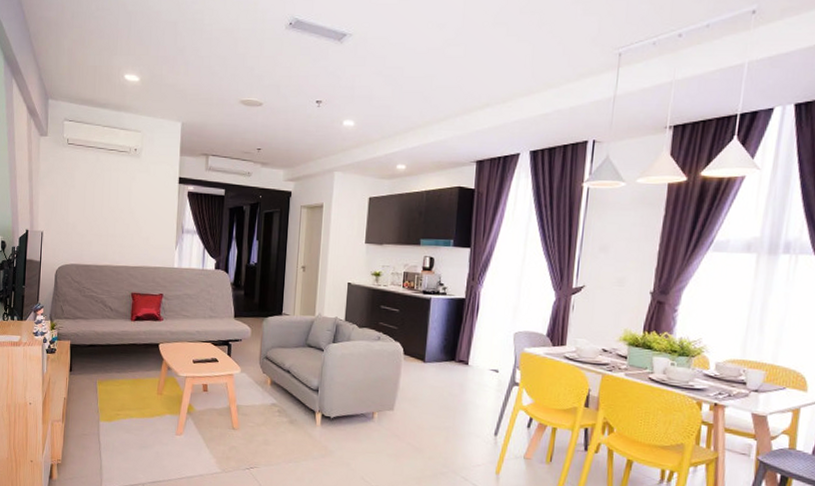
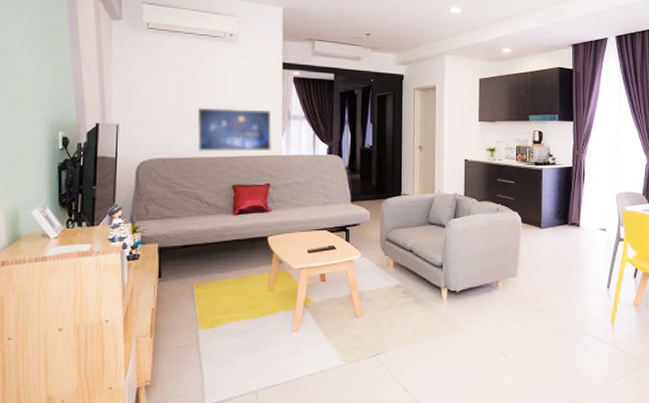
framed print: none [104,219,167,262] -> present [197,107,273,151]

